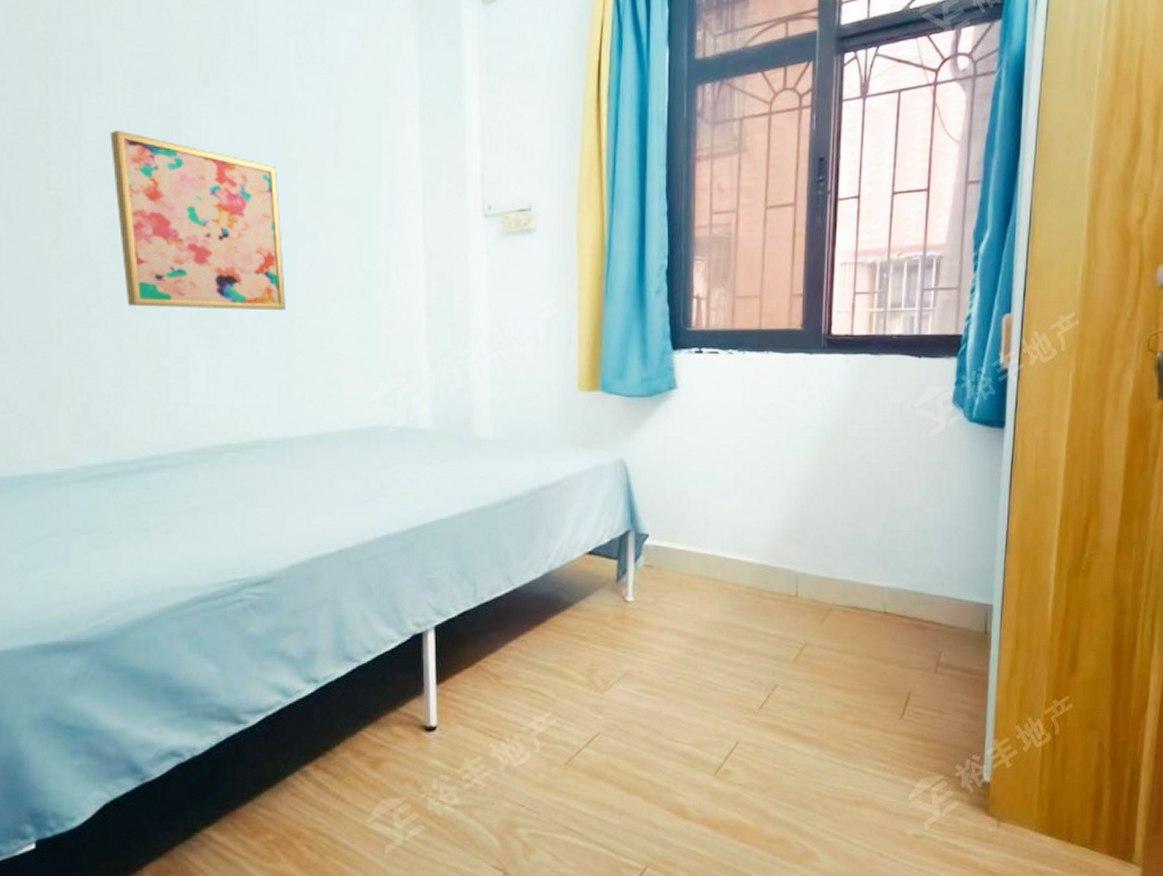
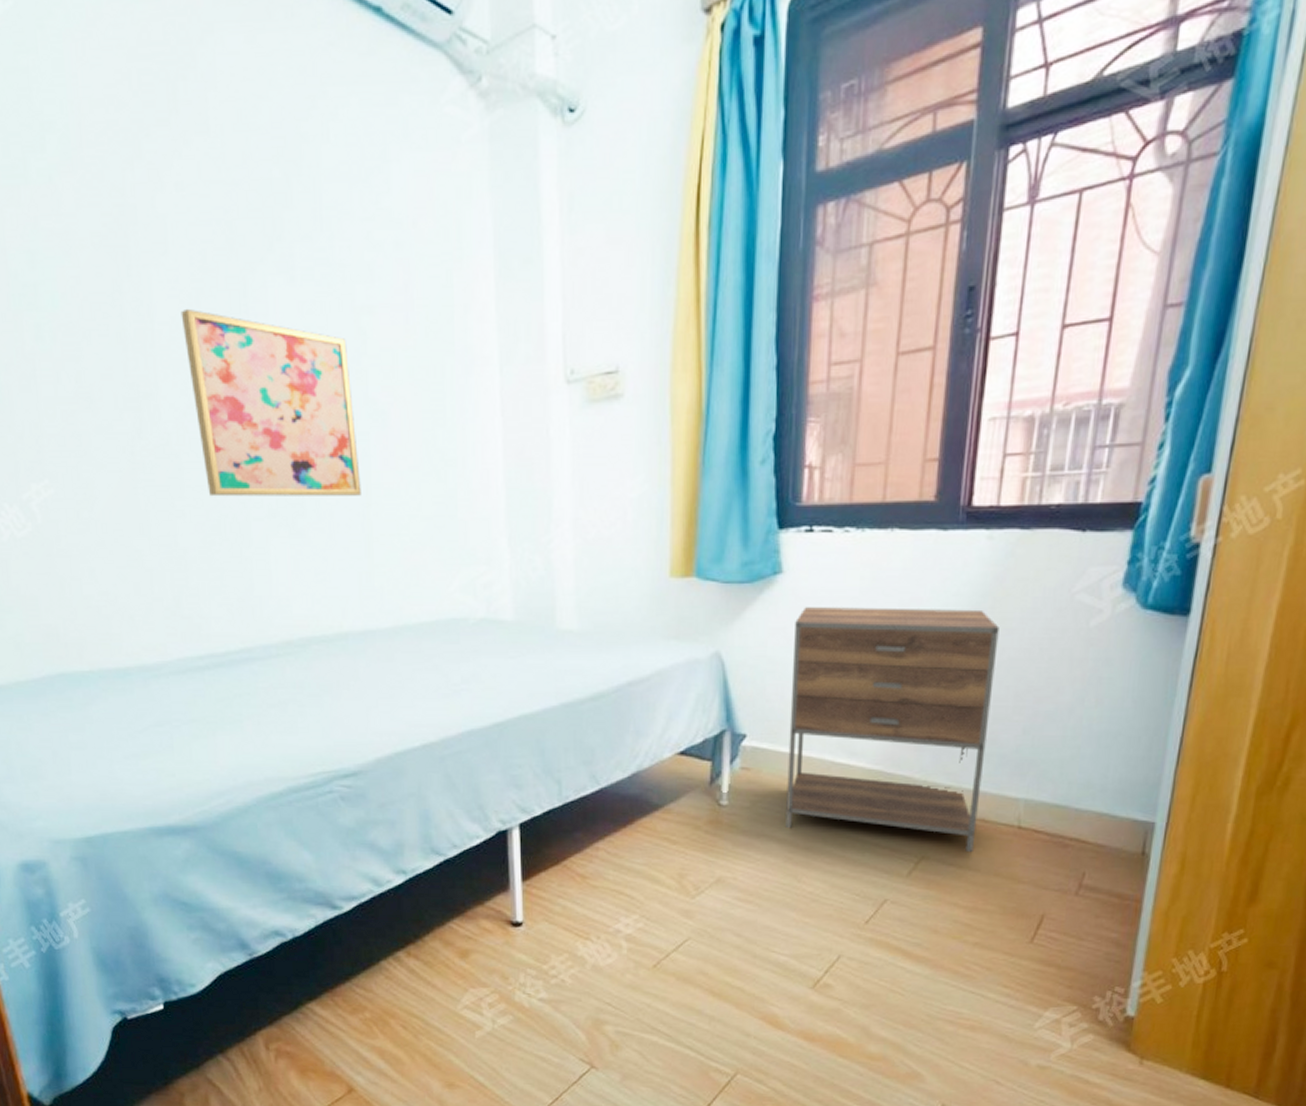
nightstand: none [686,419,859,638] -> present [785,607,999,853]

